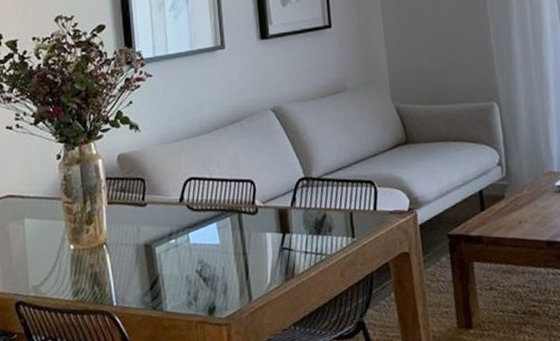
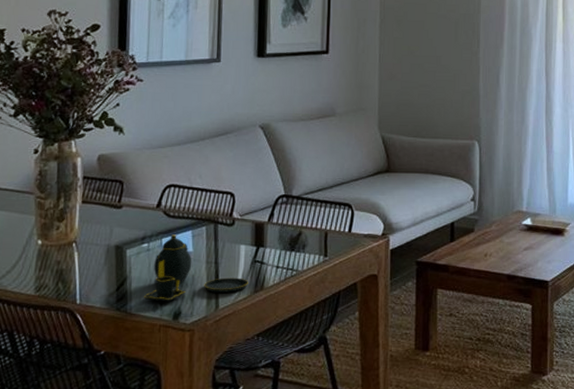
teapot: none [178,228,279,297] -> present [144,234,248,302]

